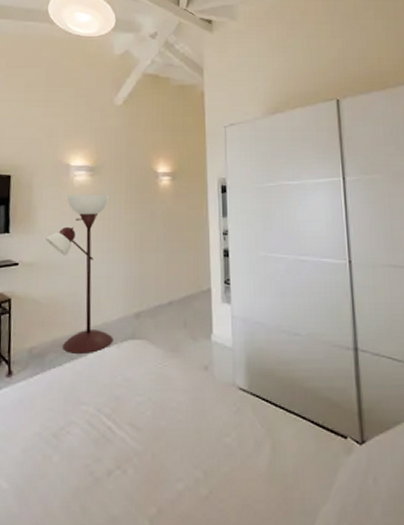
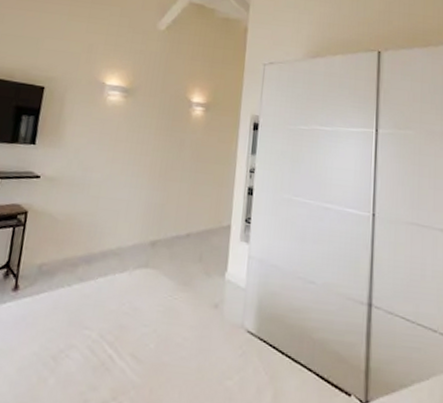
floor lamp: present [46,194,113,353] -> none [71,114,141,277]

